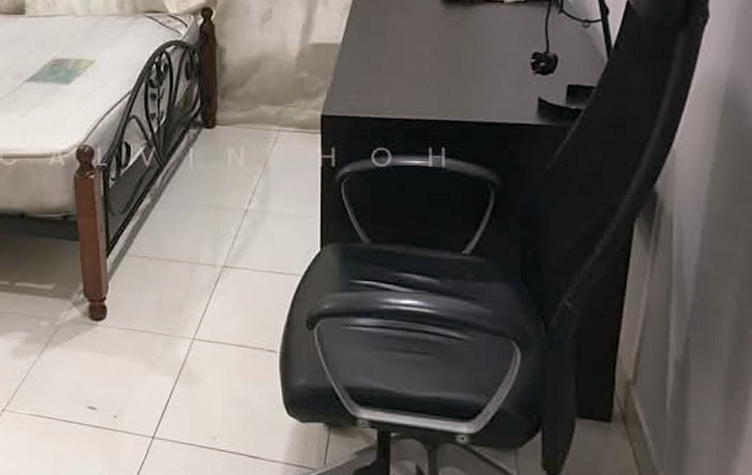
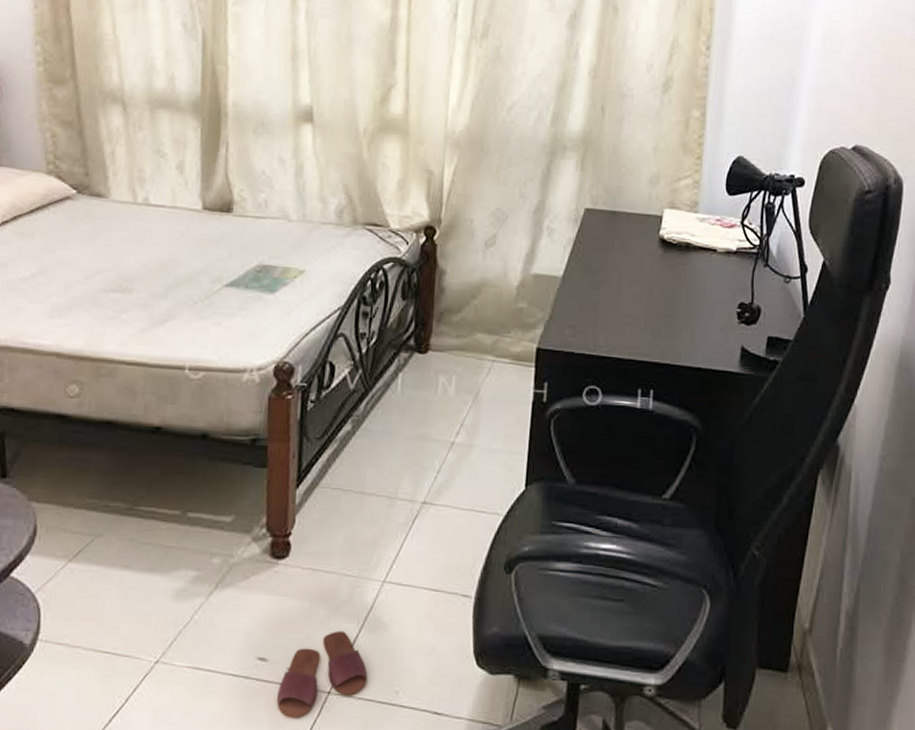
slippers: none [108,383,187,460] -> present [277,630,368,719]

